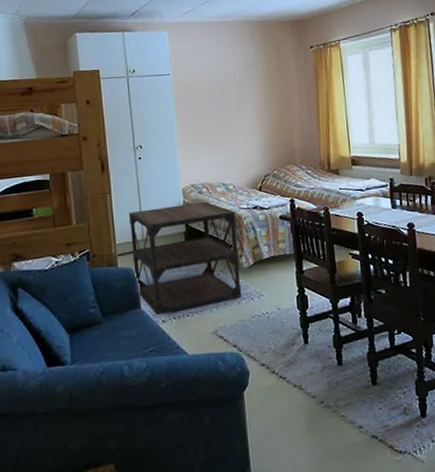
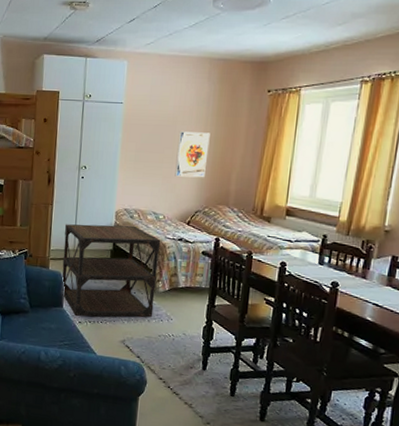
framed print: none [233,94,267,143] -> present [175,131,210,178]

